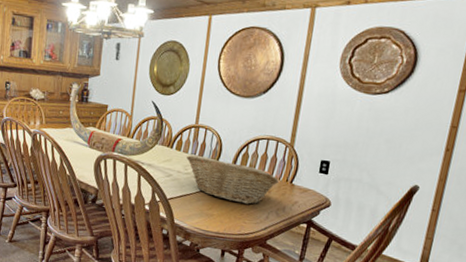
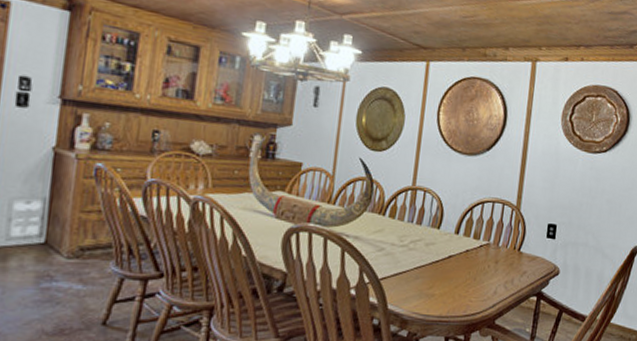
fruit basket: present [186,154,279,205] -> none [402,222,506,279]

